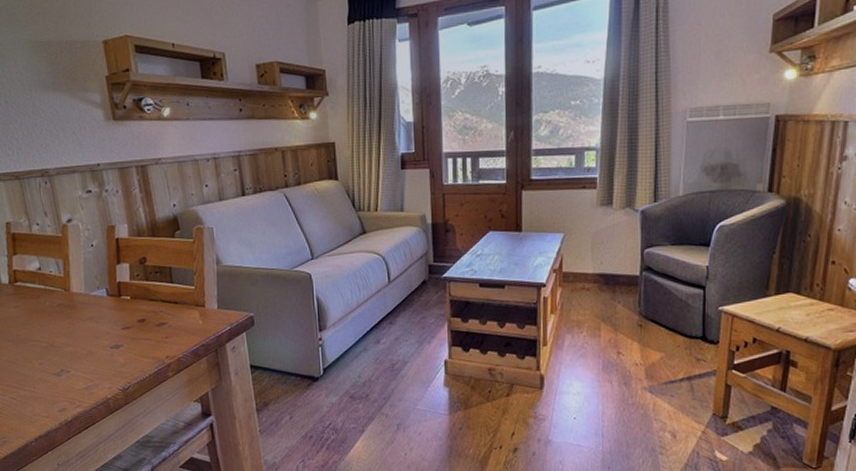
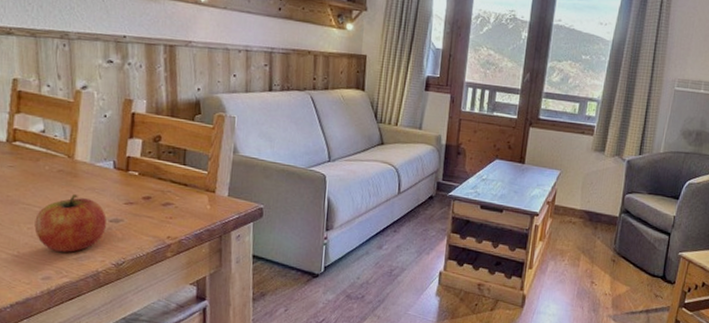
fruit: none [44,325,108,383] -> present [34,193,106,252]

